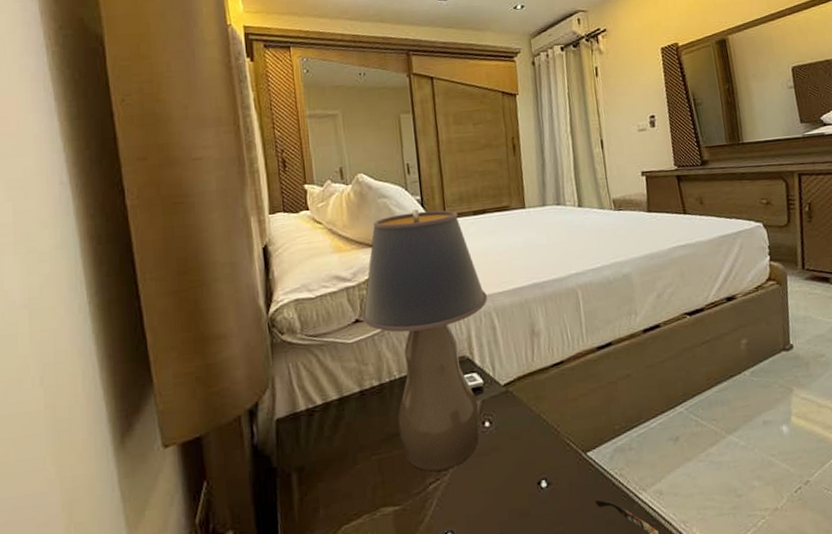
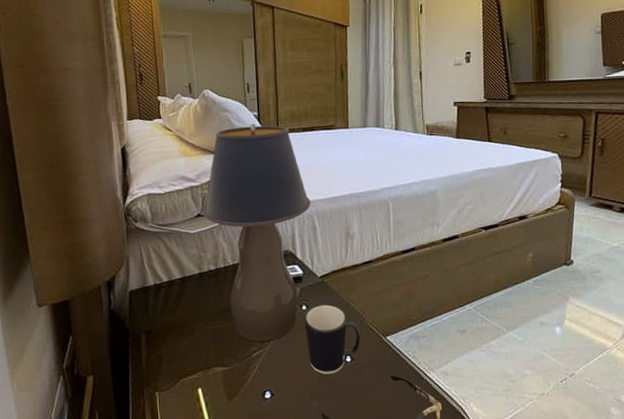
mug: none [487,417,557,506] -> present [304,304,360,375]

